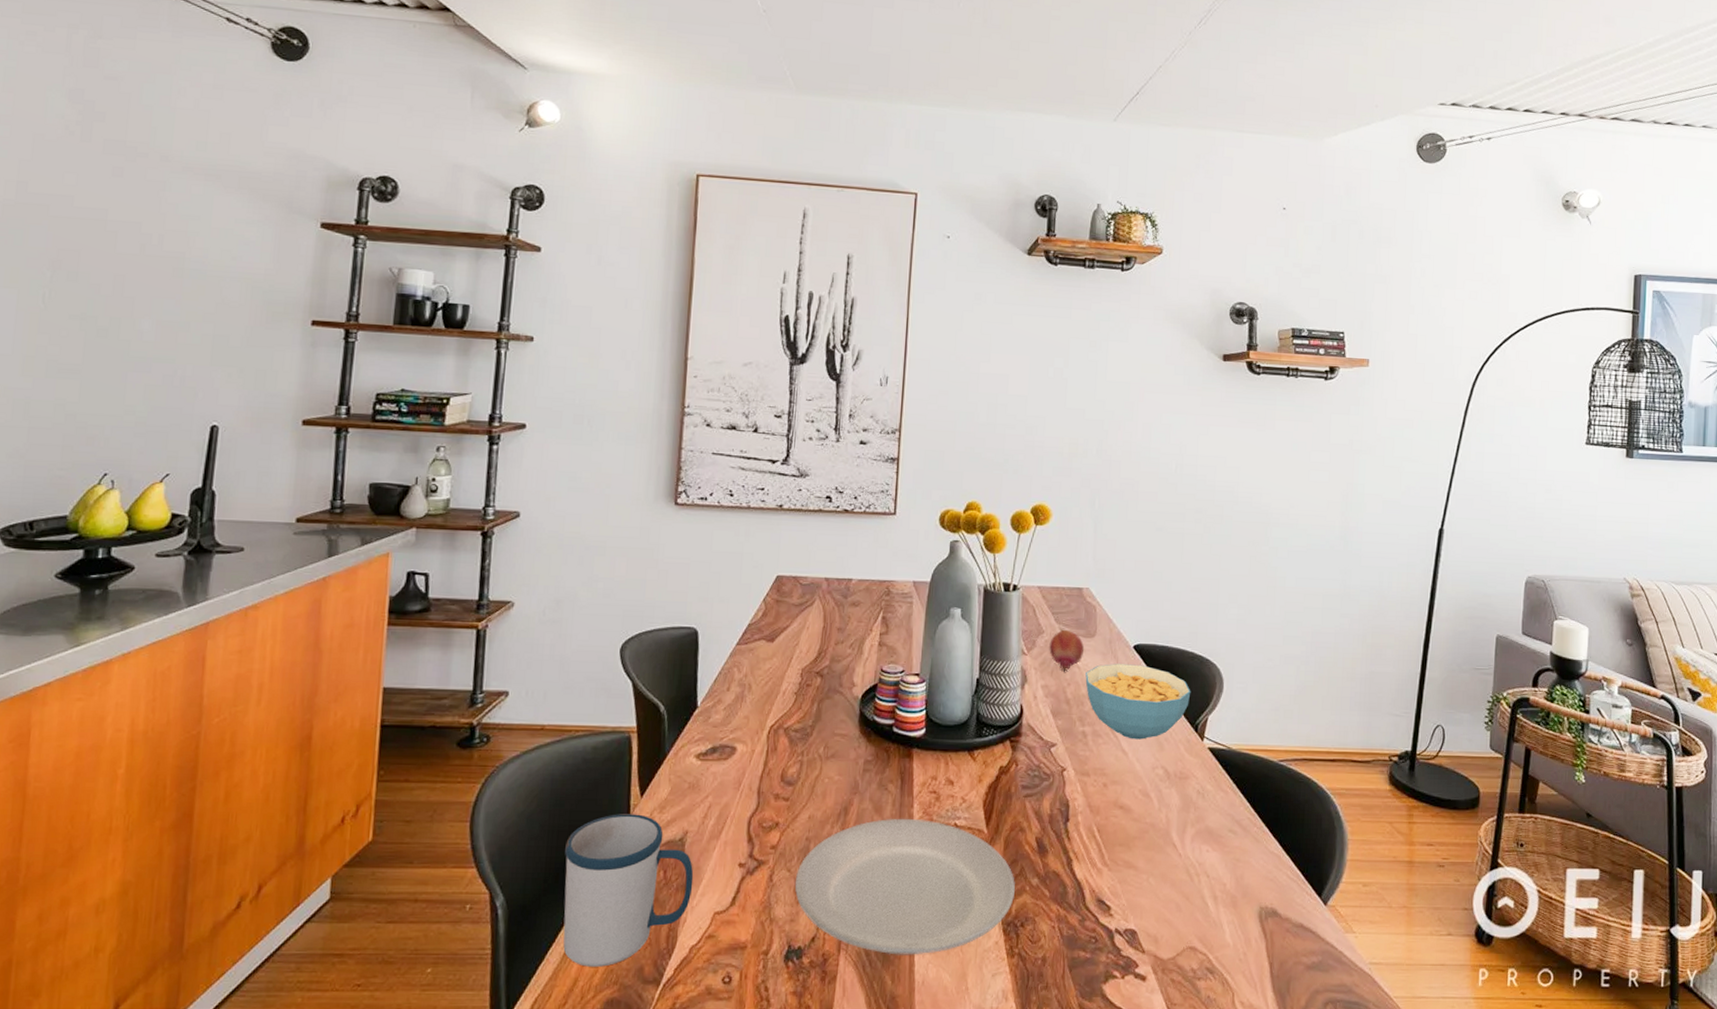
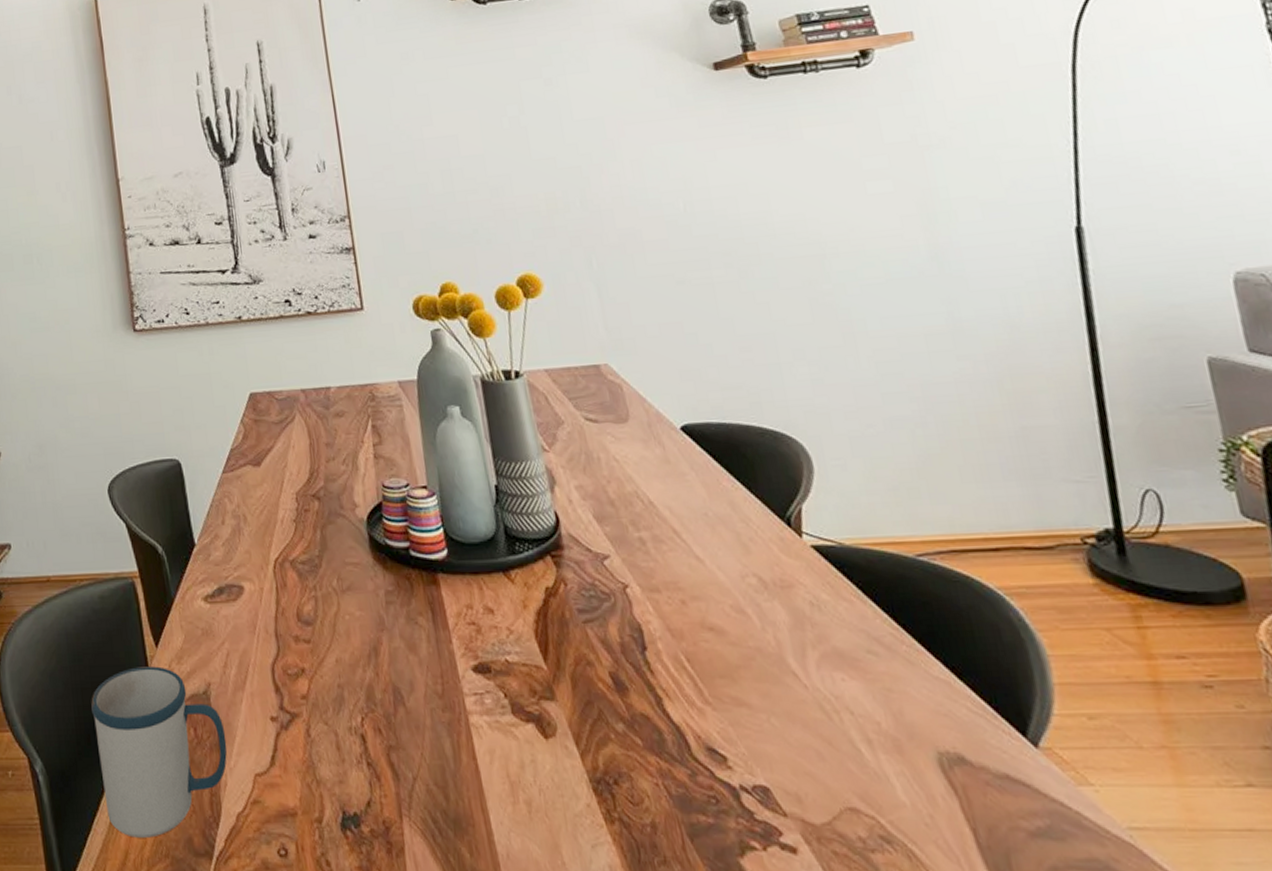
plate: present [794,818,1015,955] -> none [335,656,599,822]
fruit: present [1049,629,1085,671] -> none [573,416,620,466]
cereal bowl: present [1085,664,1191,740] -> none [626,449,771,543]

